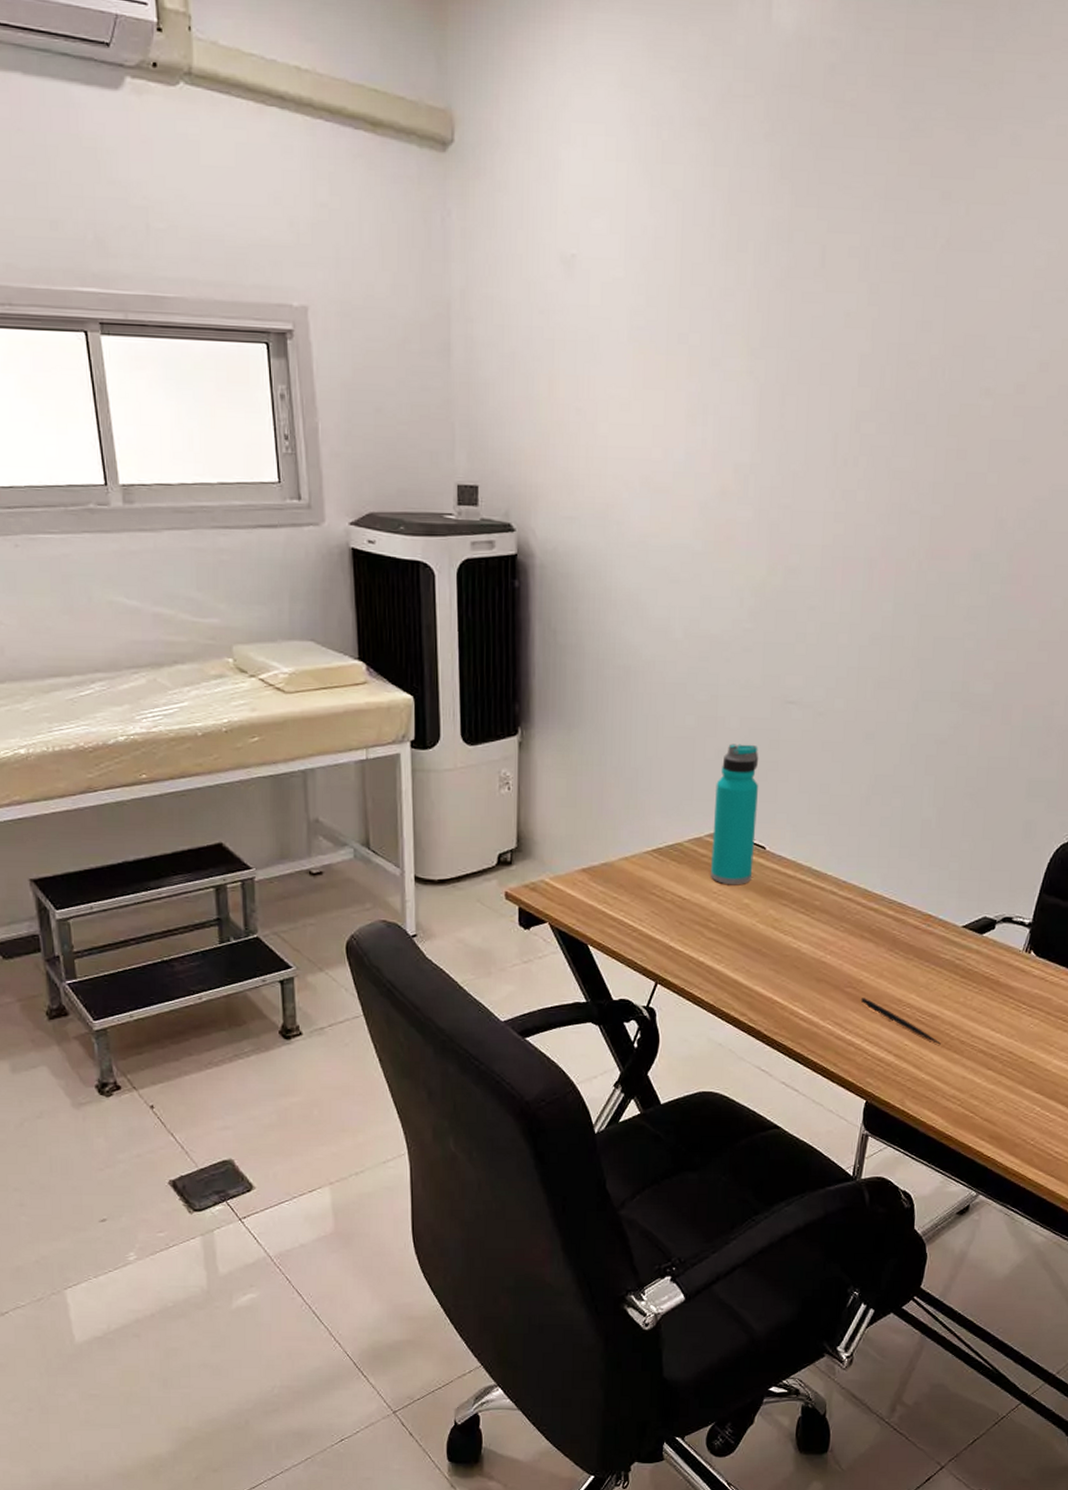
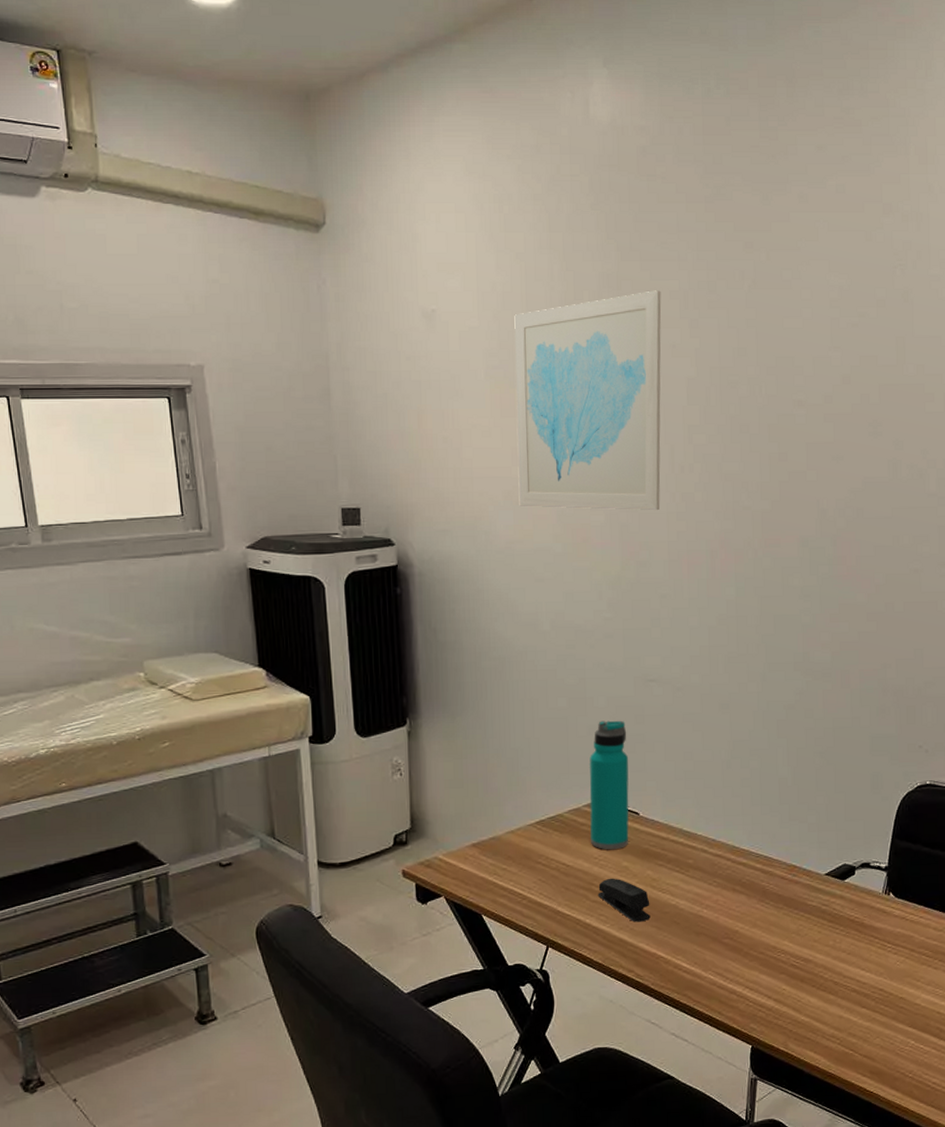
wall art: none [657,245,839,509] -> present [514,290,662,511]
stapler: none [714,915,770,964] -> present [597,878,651,922]
pen: present [860,998,942,1045] -> none [738,947,817,987]

